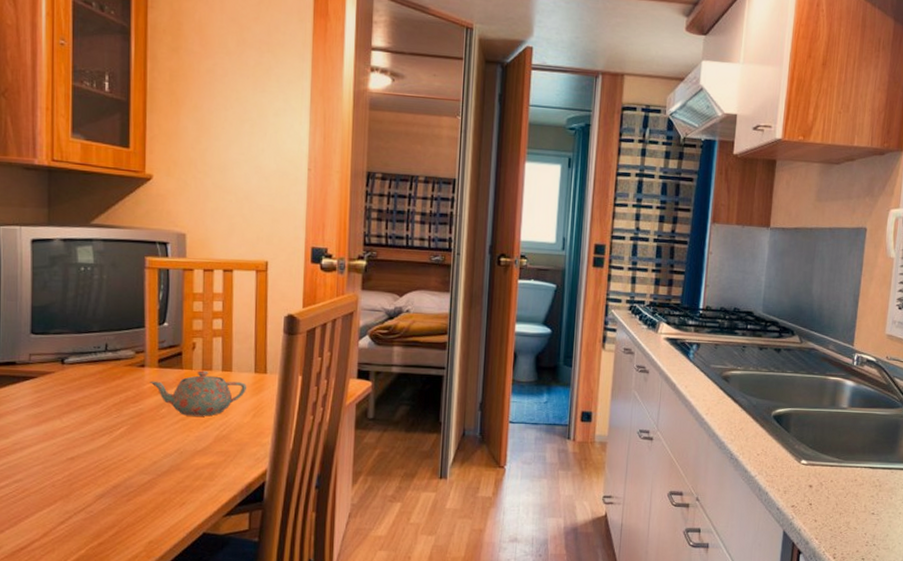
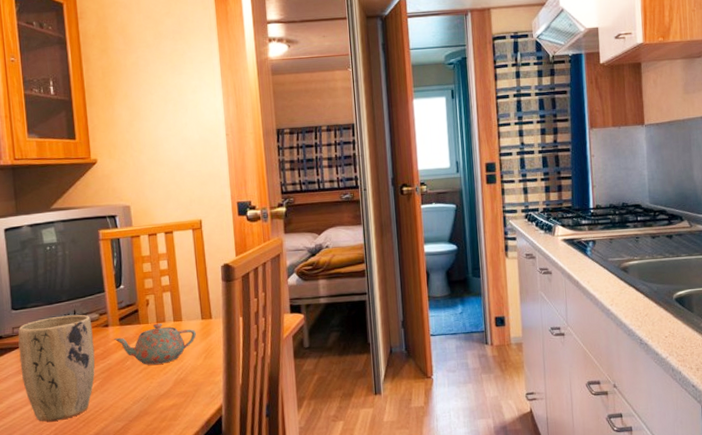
plant pot: none [34,348,126,465] -> present [18,314,95,422]

